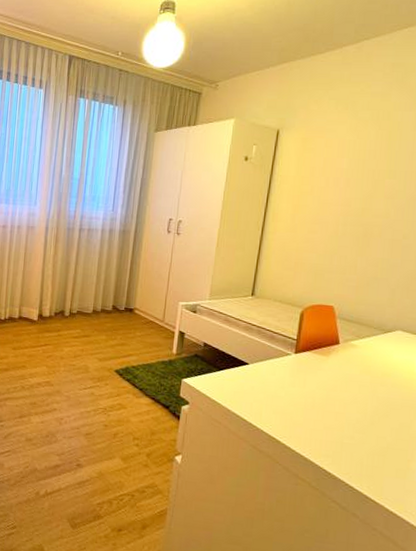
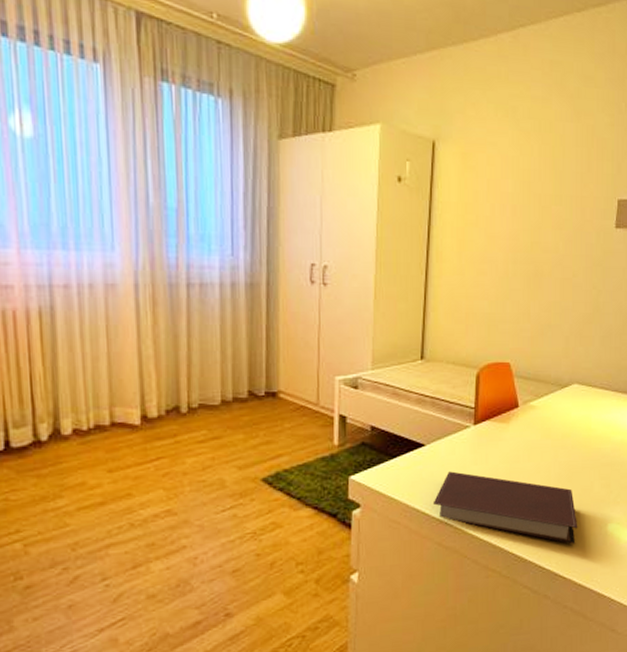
notebook: none [251,388,394,474] -> present [432,471,578,544]

